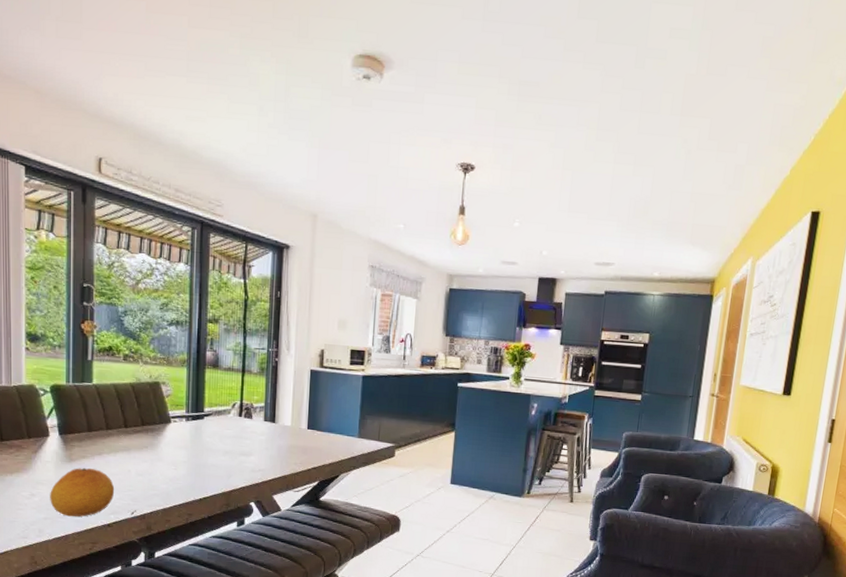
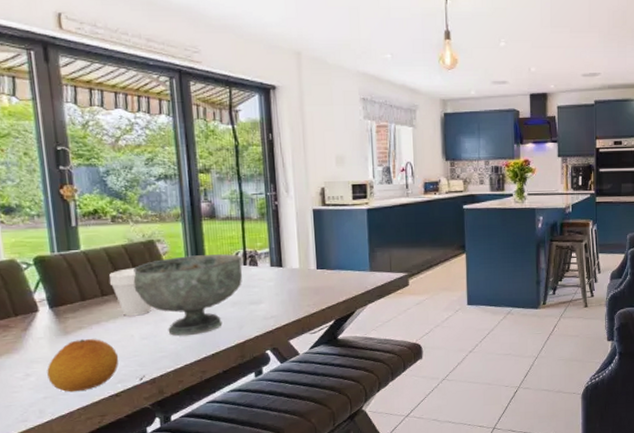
cup: none [114,406,149,453] -> present [109,268,151,317]
decorative bowl: none [136,400,238,478] -> present [133,254,243,337]

